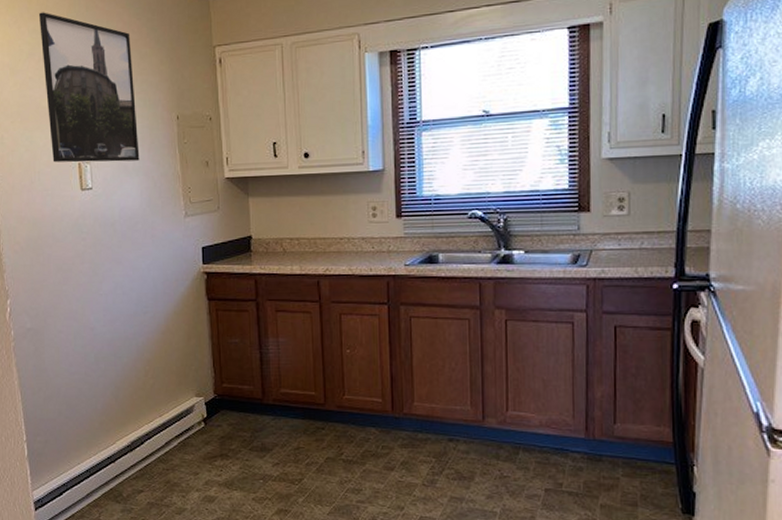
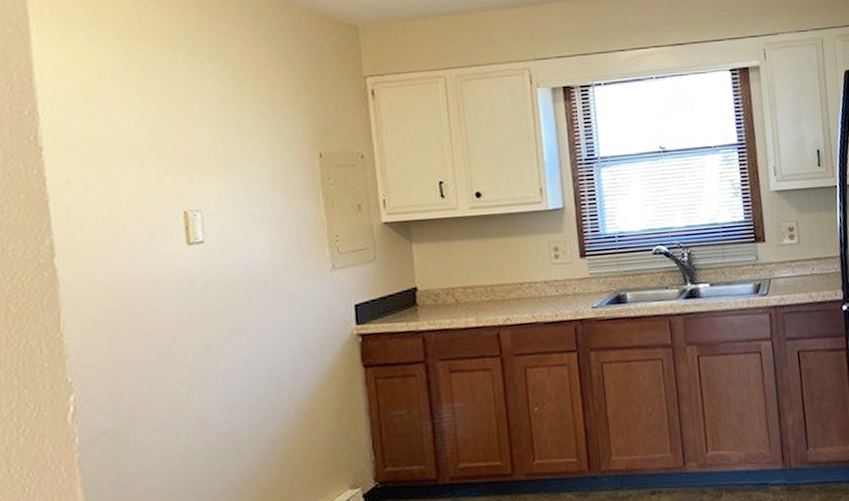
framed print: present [38,12,140,163] -> none [127,29,270,212]

